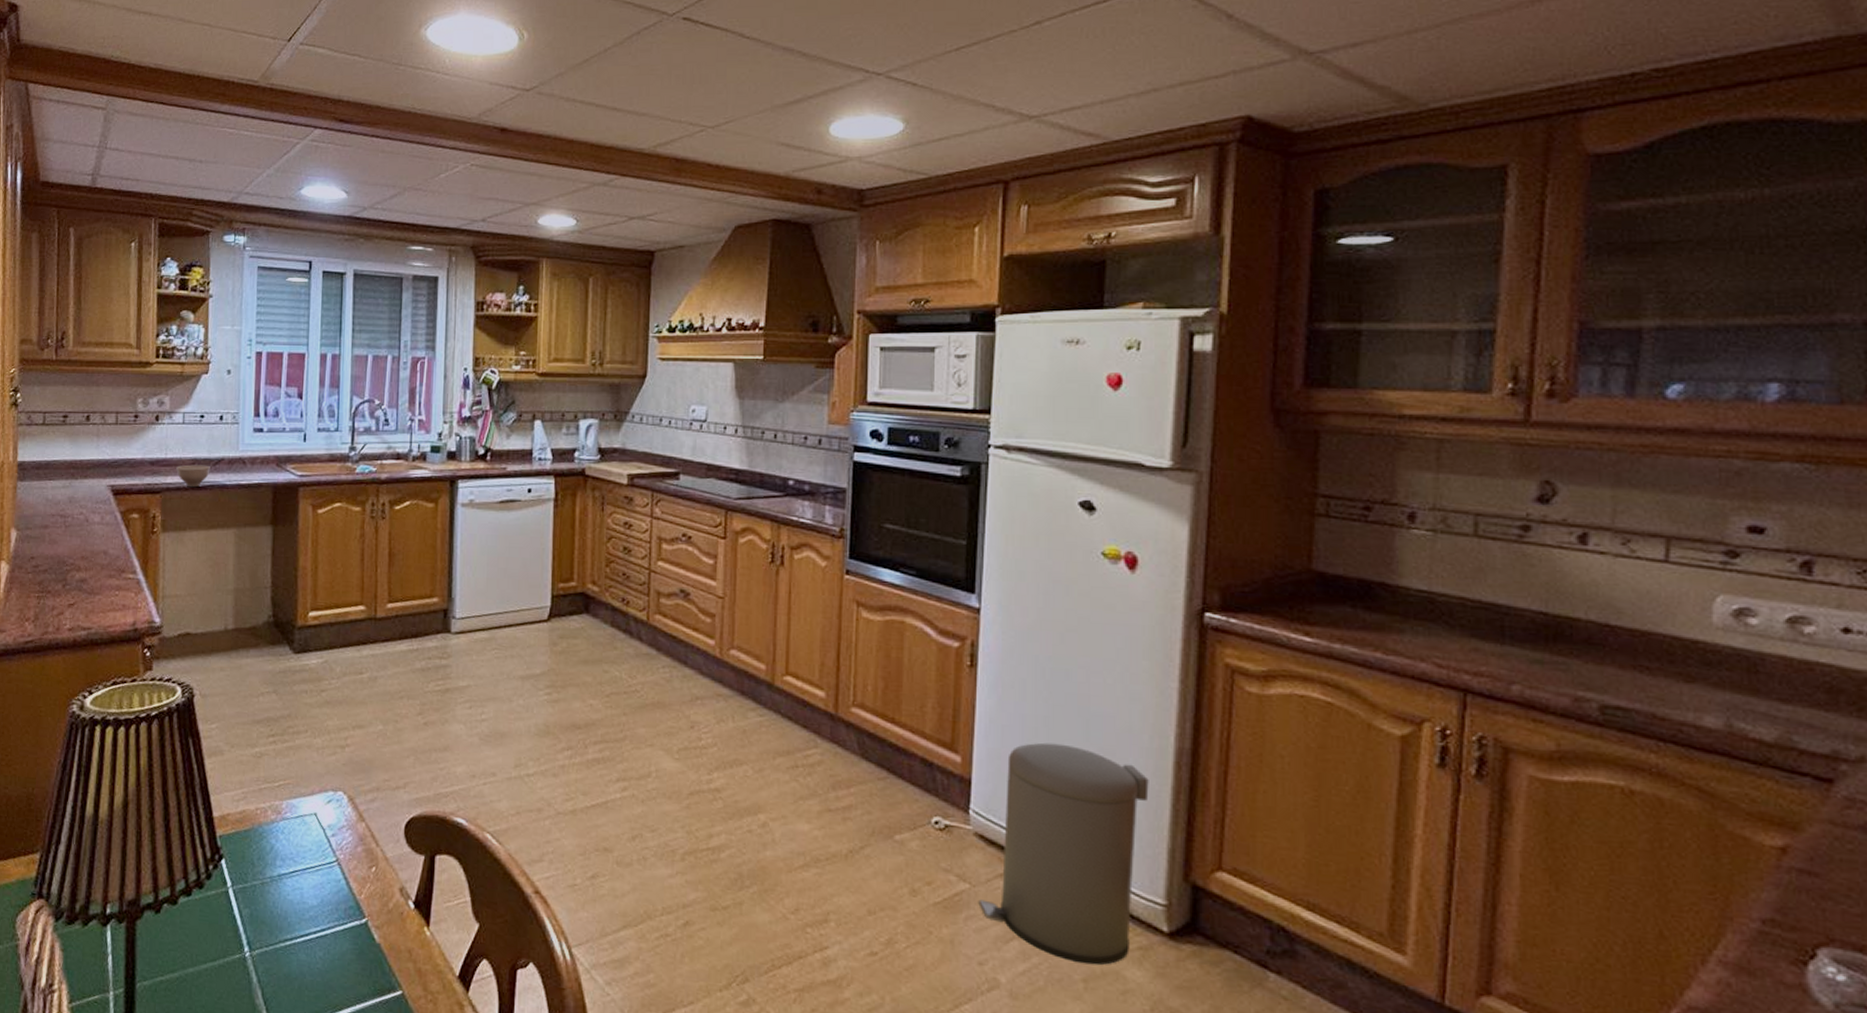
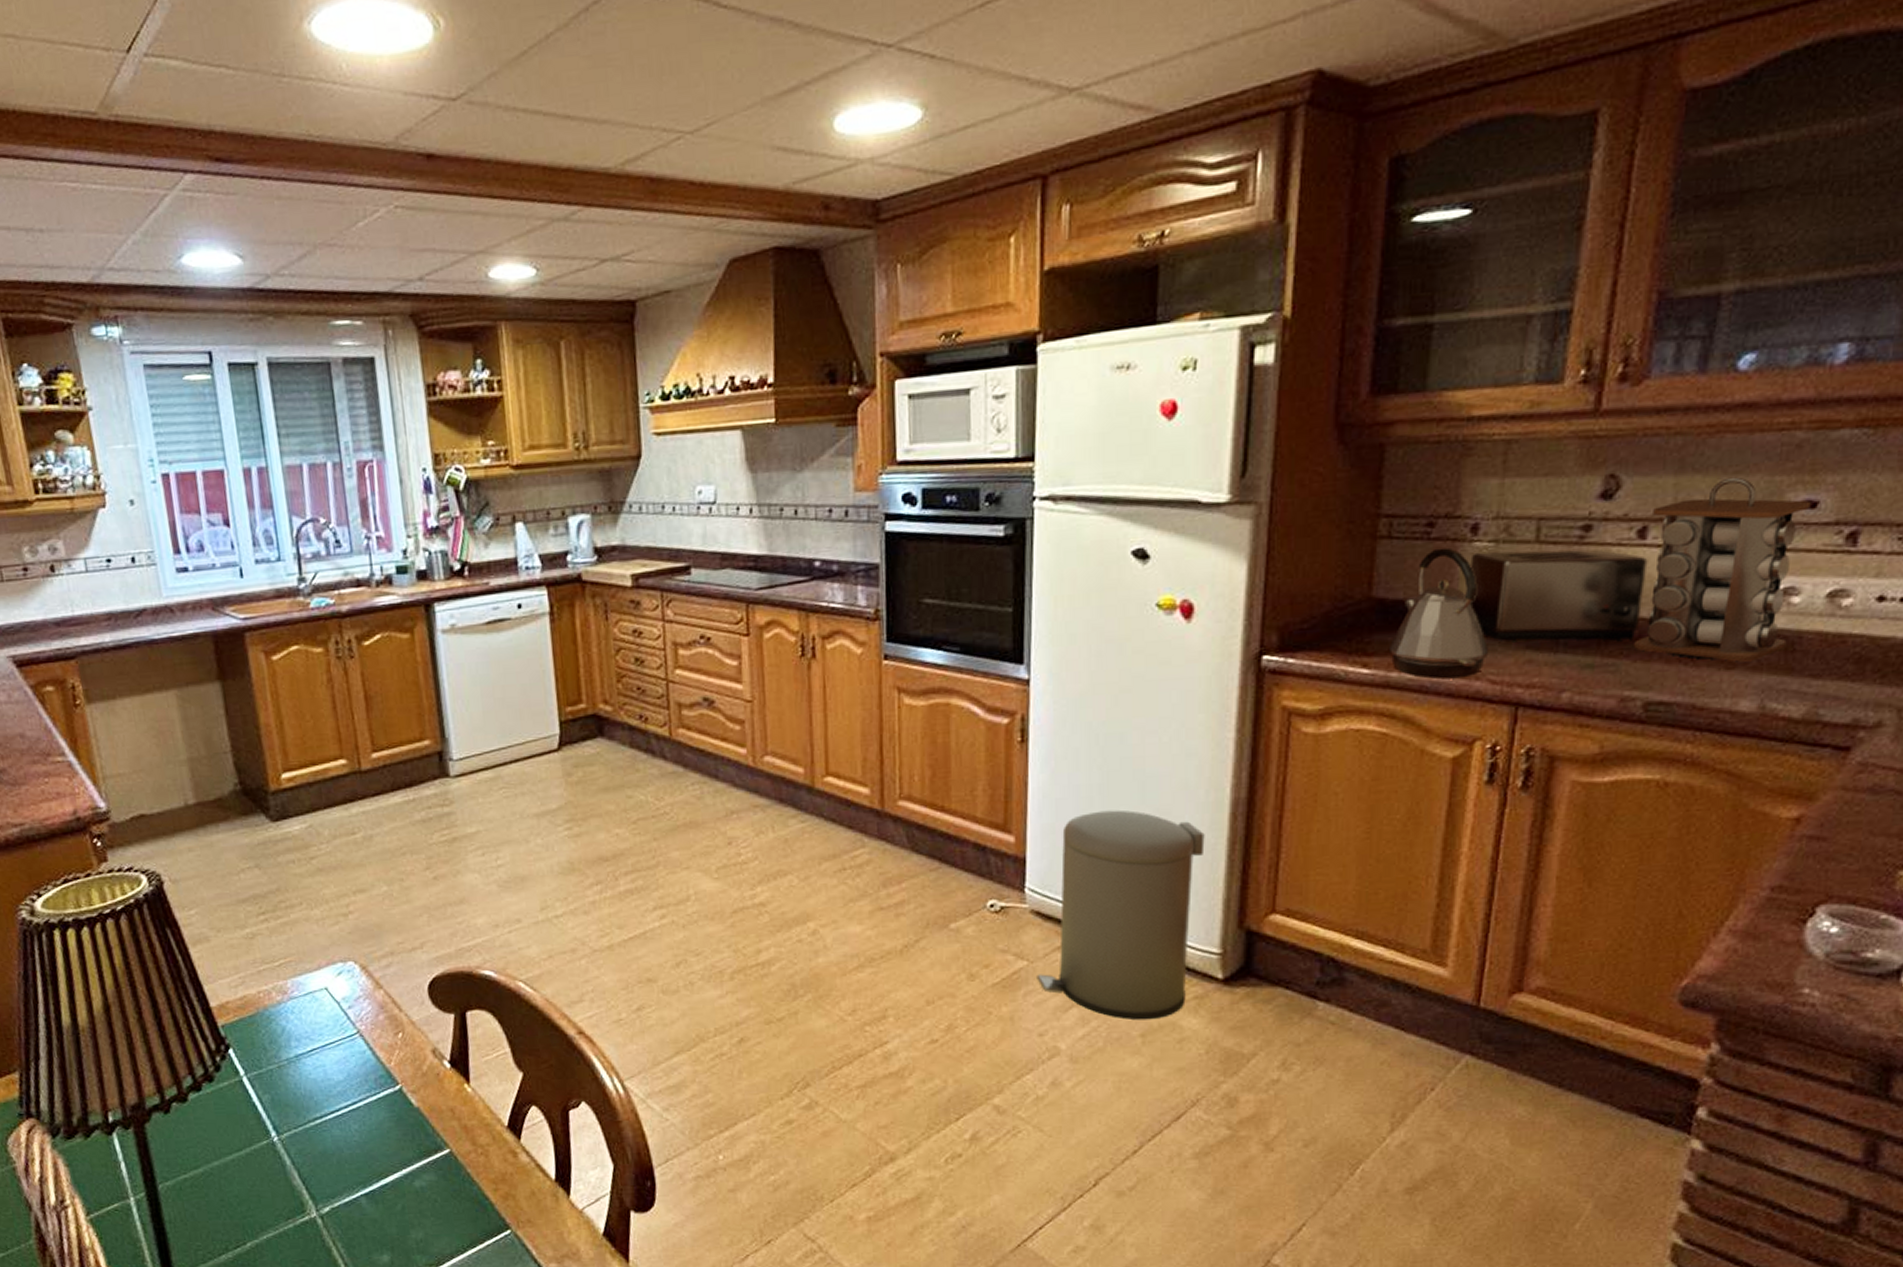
bowl: present [176,464,210,488] -> none [88,619,132,648]
kettle: none [1331,531,1433,658] -> present [1390,547,1489,680]
toaster: none [1409,539,1592,641] -> present [1470,549,1648,641]
spice rack: none [1584,496,1758,677] -> present [1634,477,1811,662]

